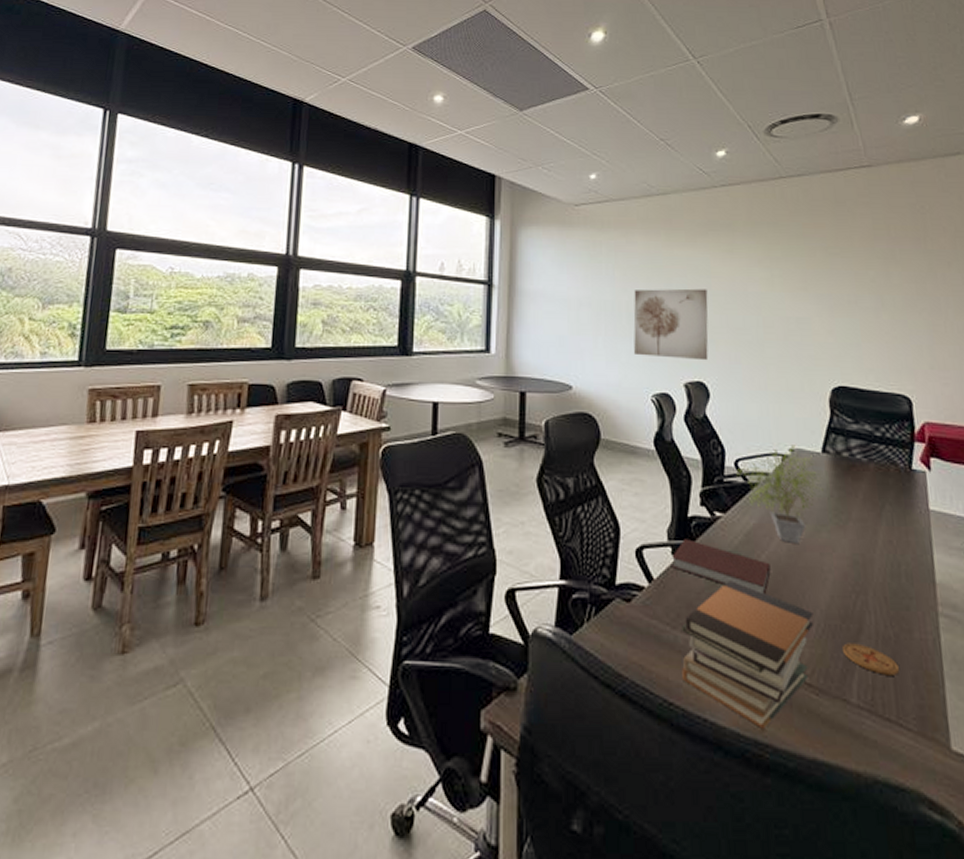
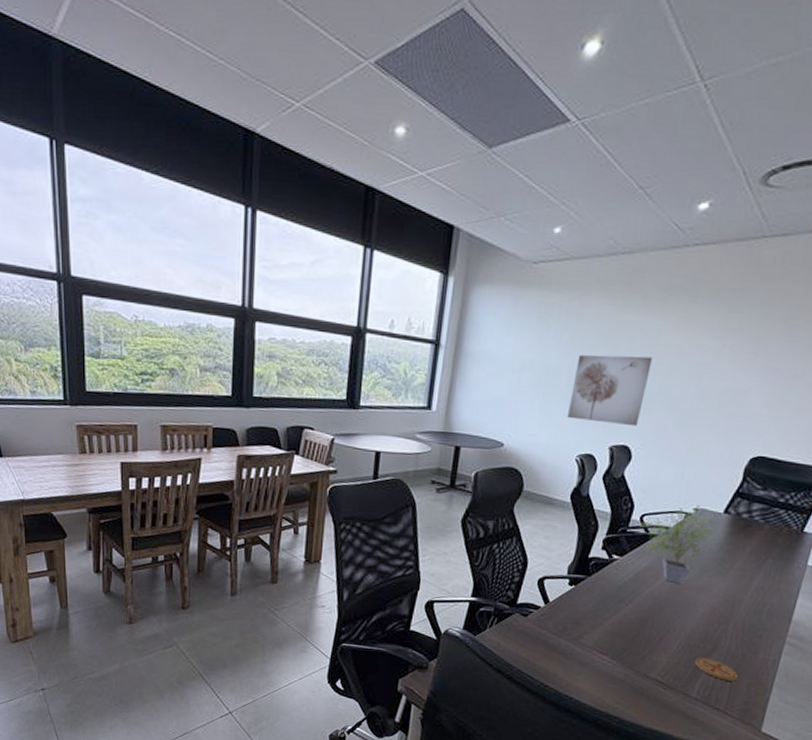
notebook: present [672,539,771,594] -> none [567,574,651,618]
book stack: present [680,580,814,730] -> none [559,607,678,708]

